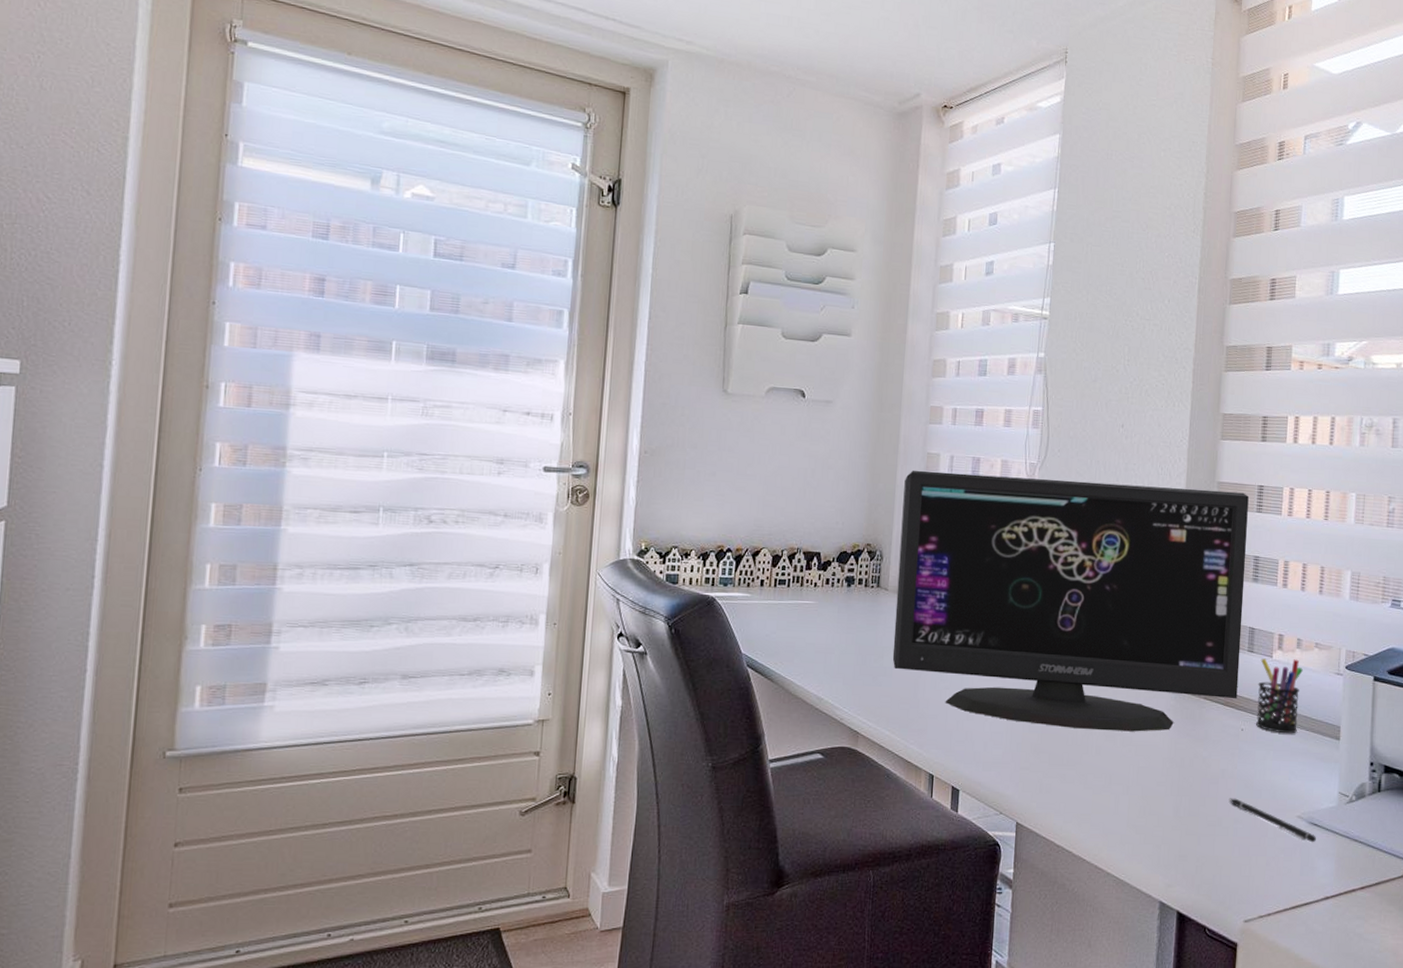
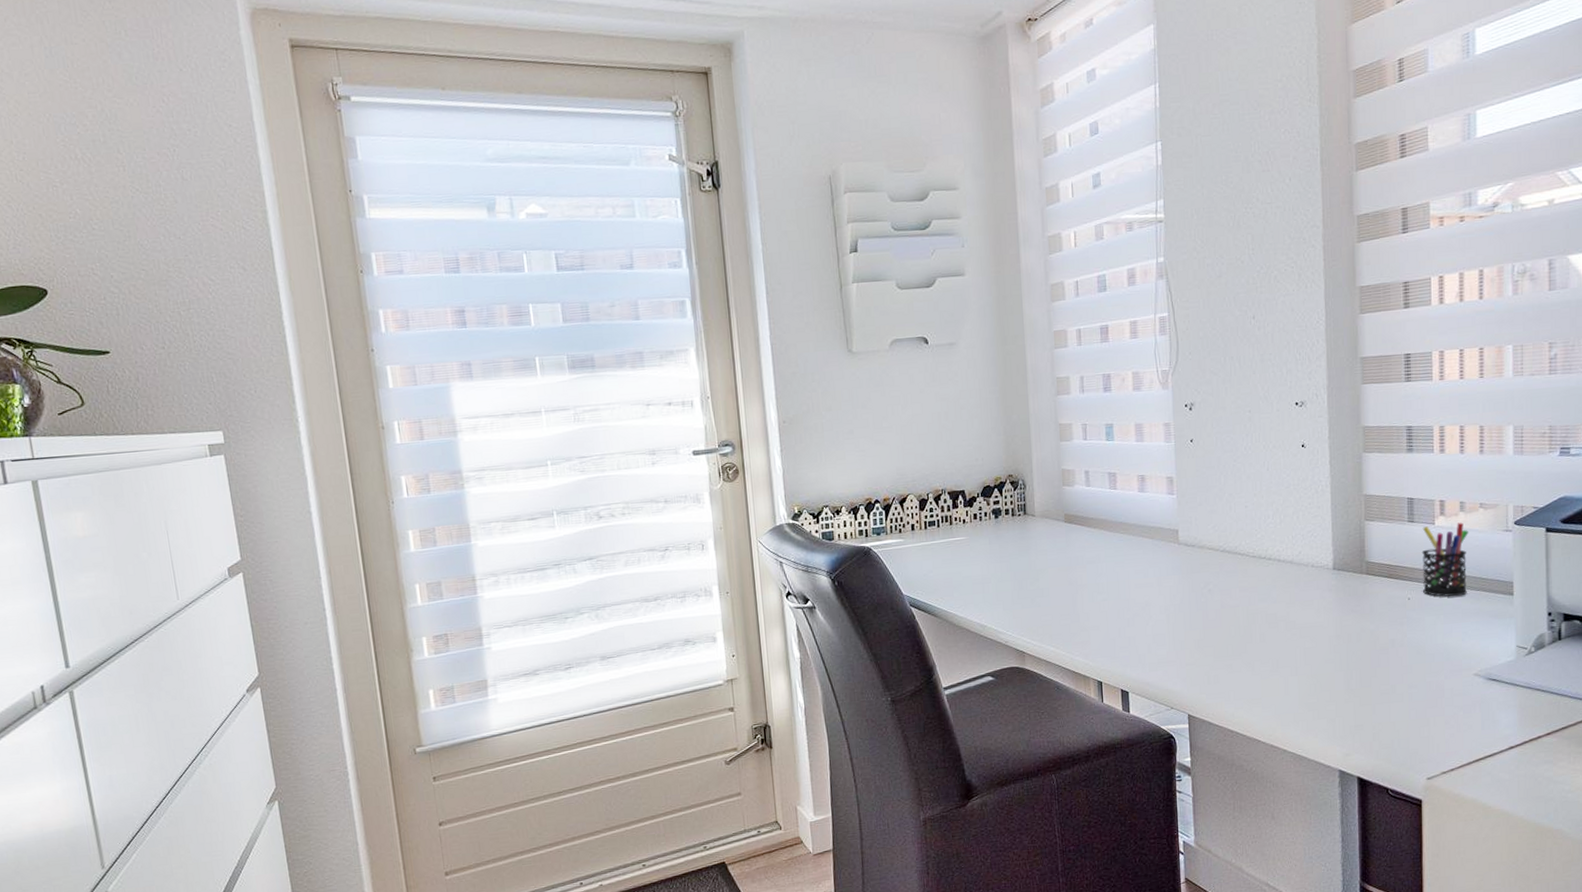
computer monitor: present [892,470,1249,732] -> none [1037,364,1401,622]
pen: present [1229,798,1316,843] -> none [1401,665,1495,698]

